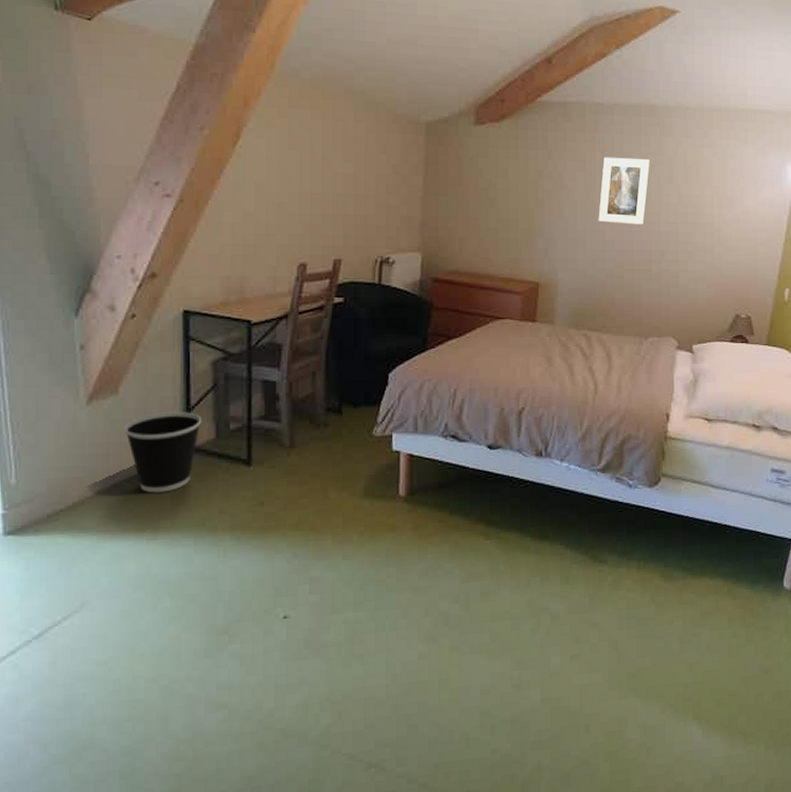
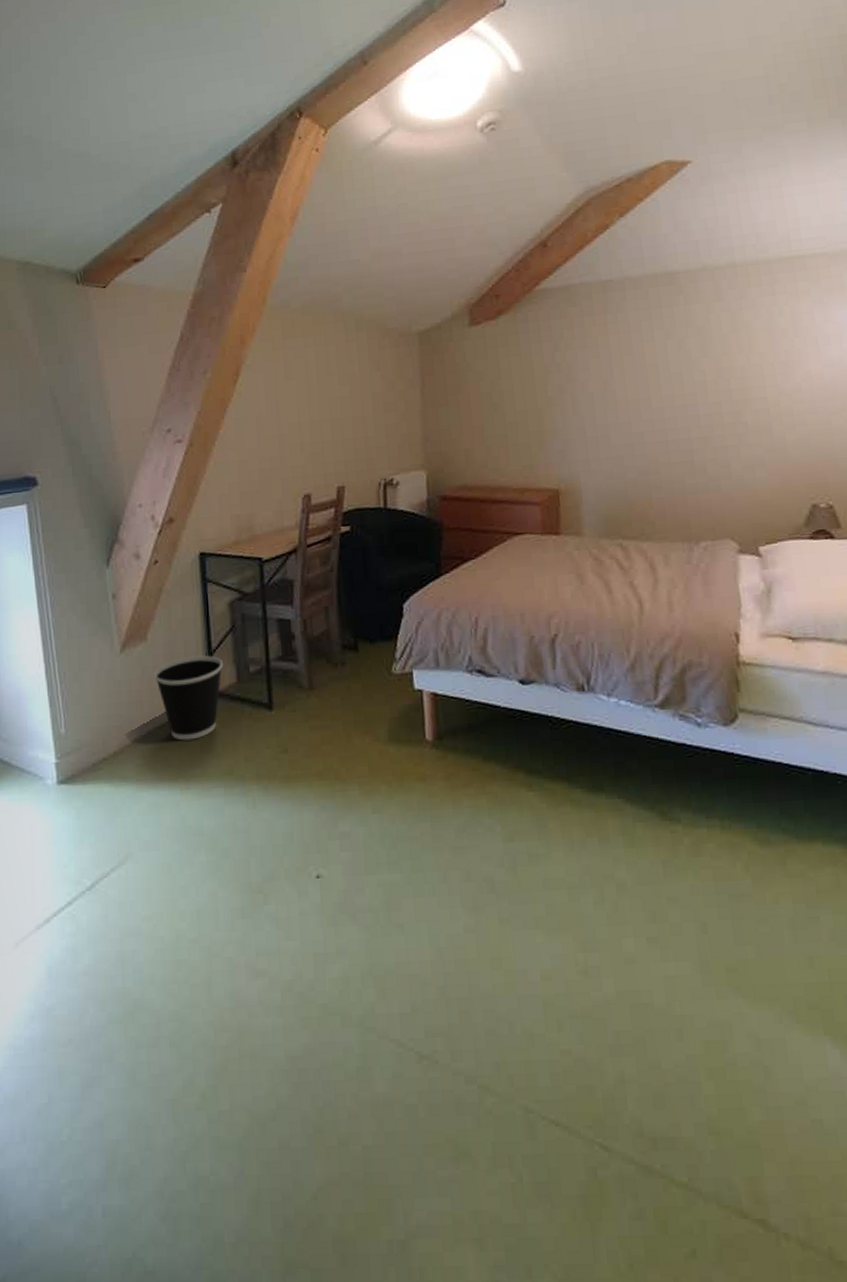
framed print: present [598,157,650,225] -> none [619,333,678,413]

